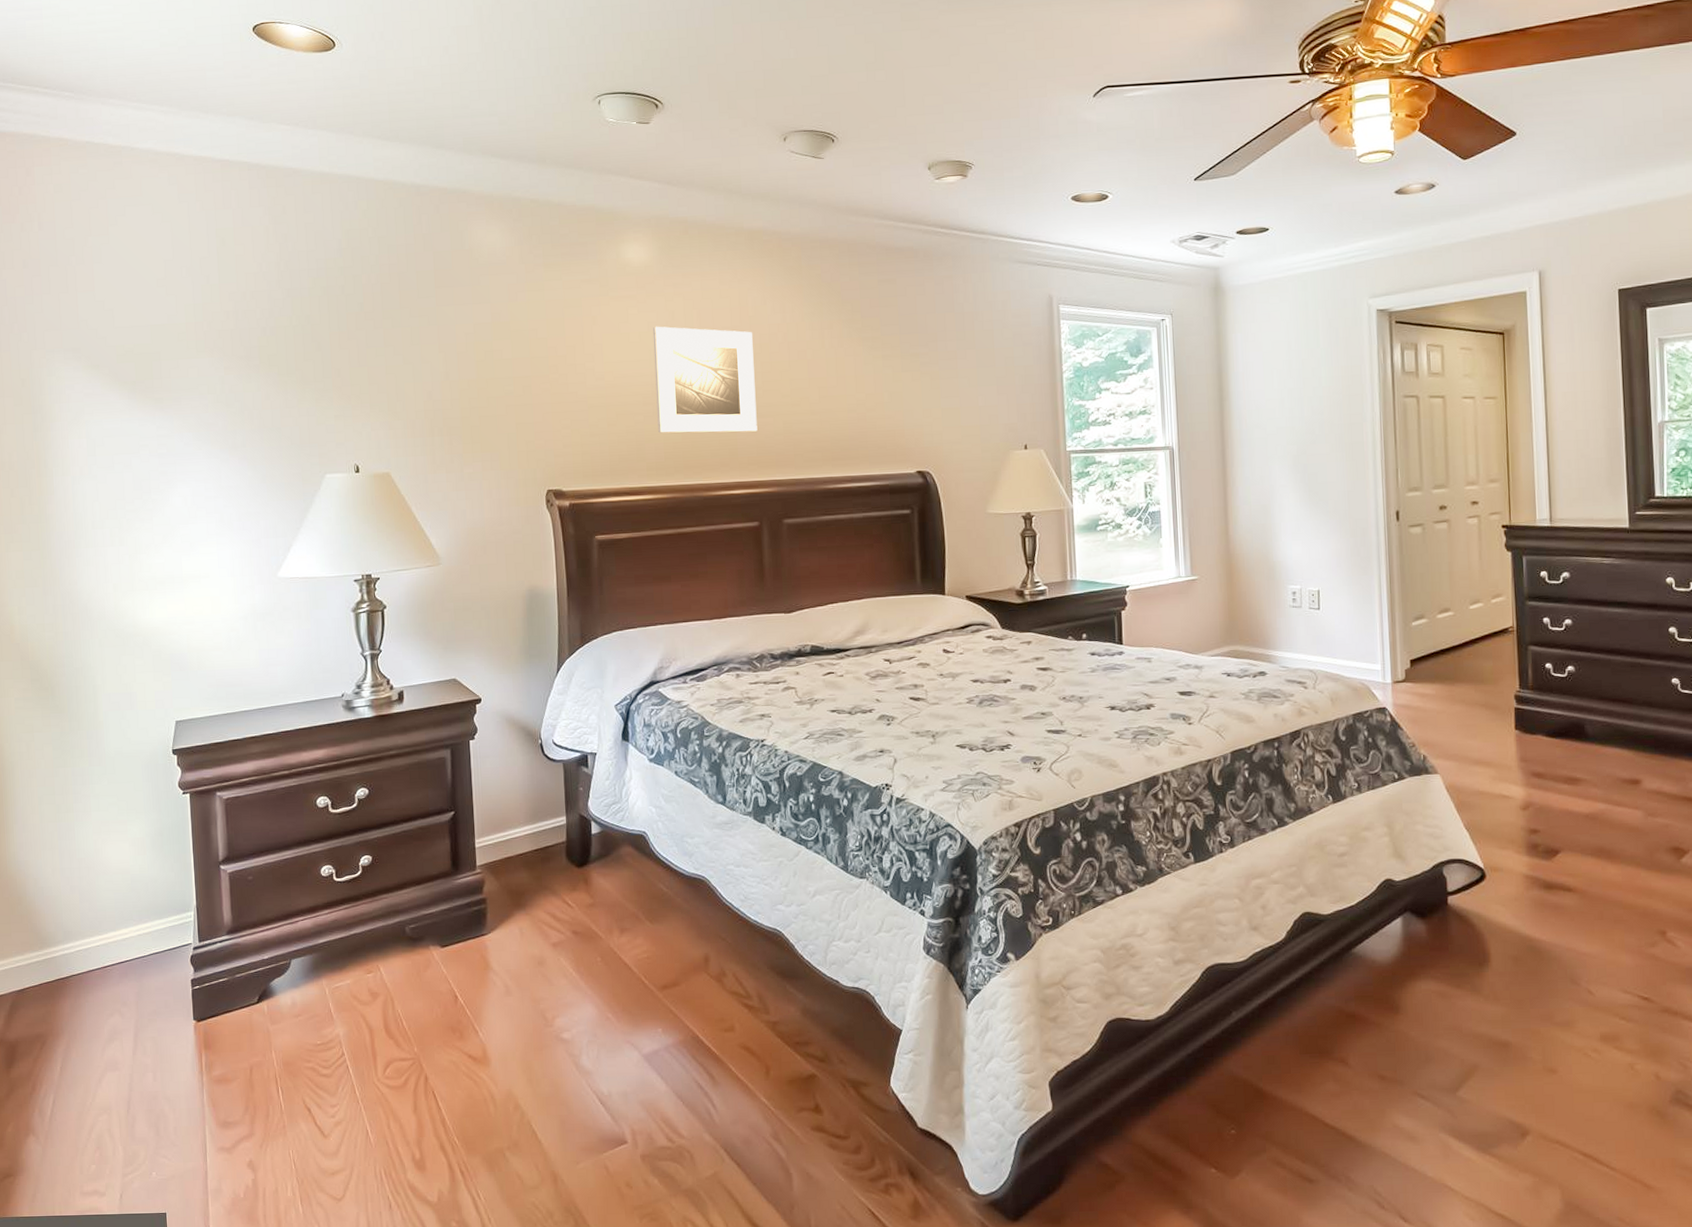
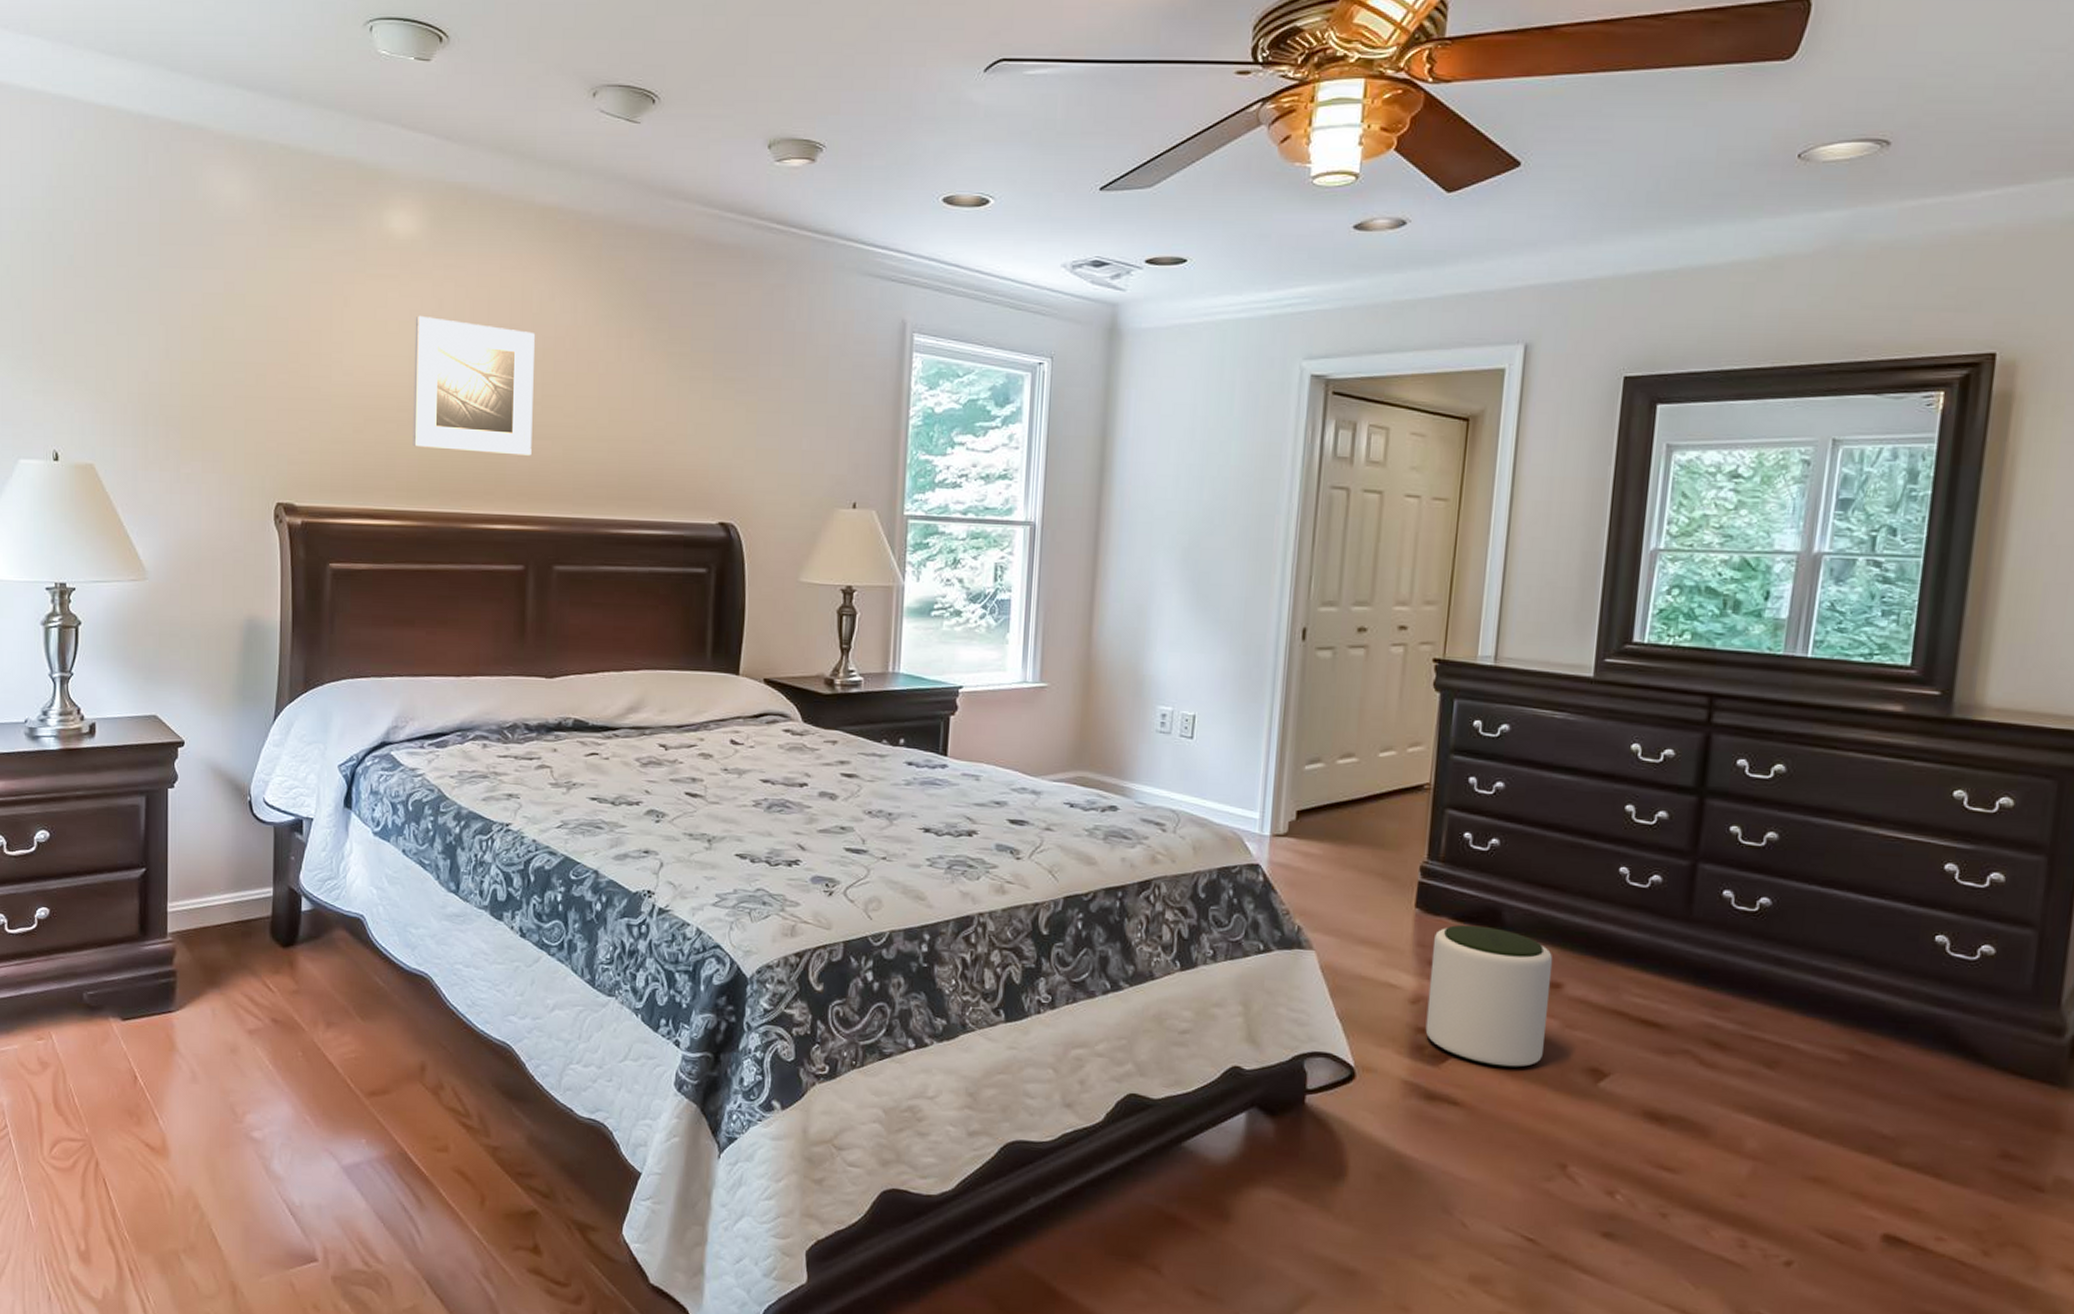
plant pot: none [1533,739,1633,856] -> present [1425,924,1553,1068]

